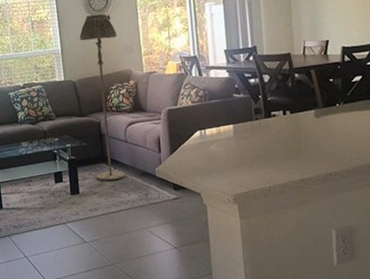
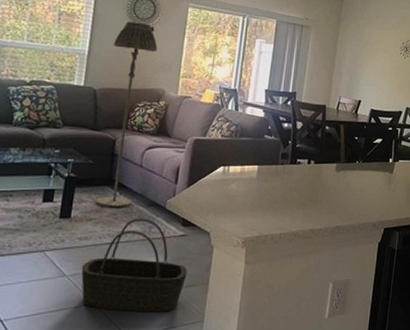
basket: none [97,187,188,269] -> present [81,218,187,312]

